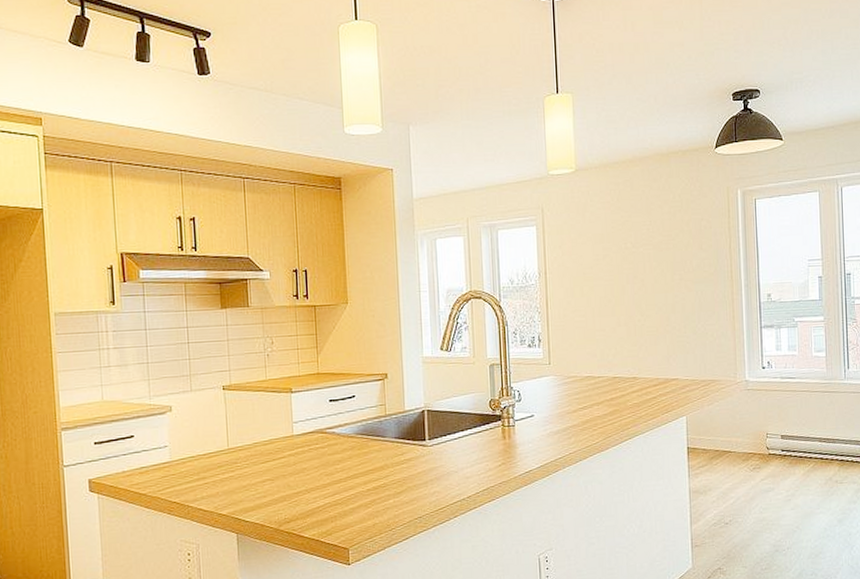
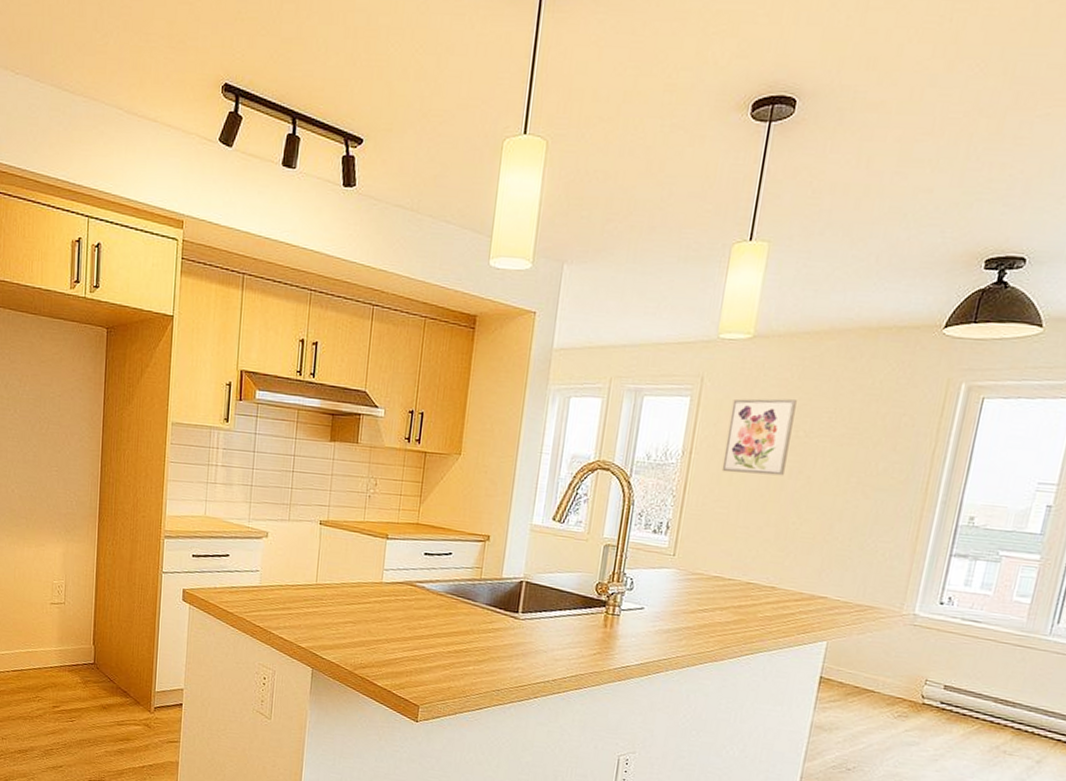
wall art: none [570,218,623,286] -> present [721,398,797,476]

